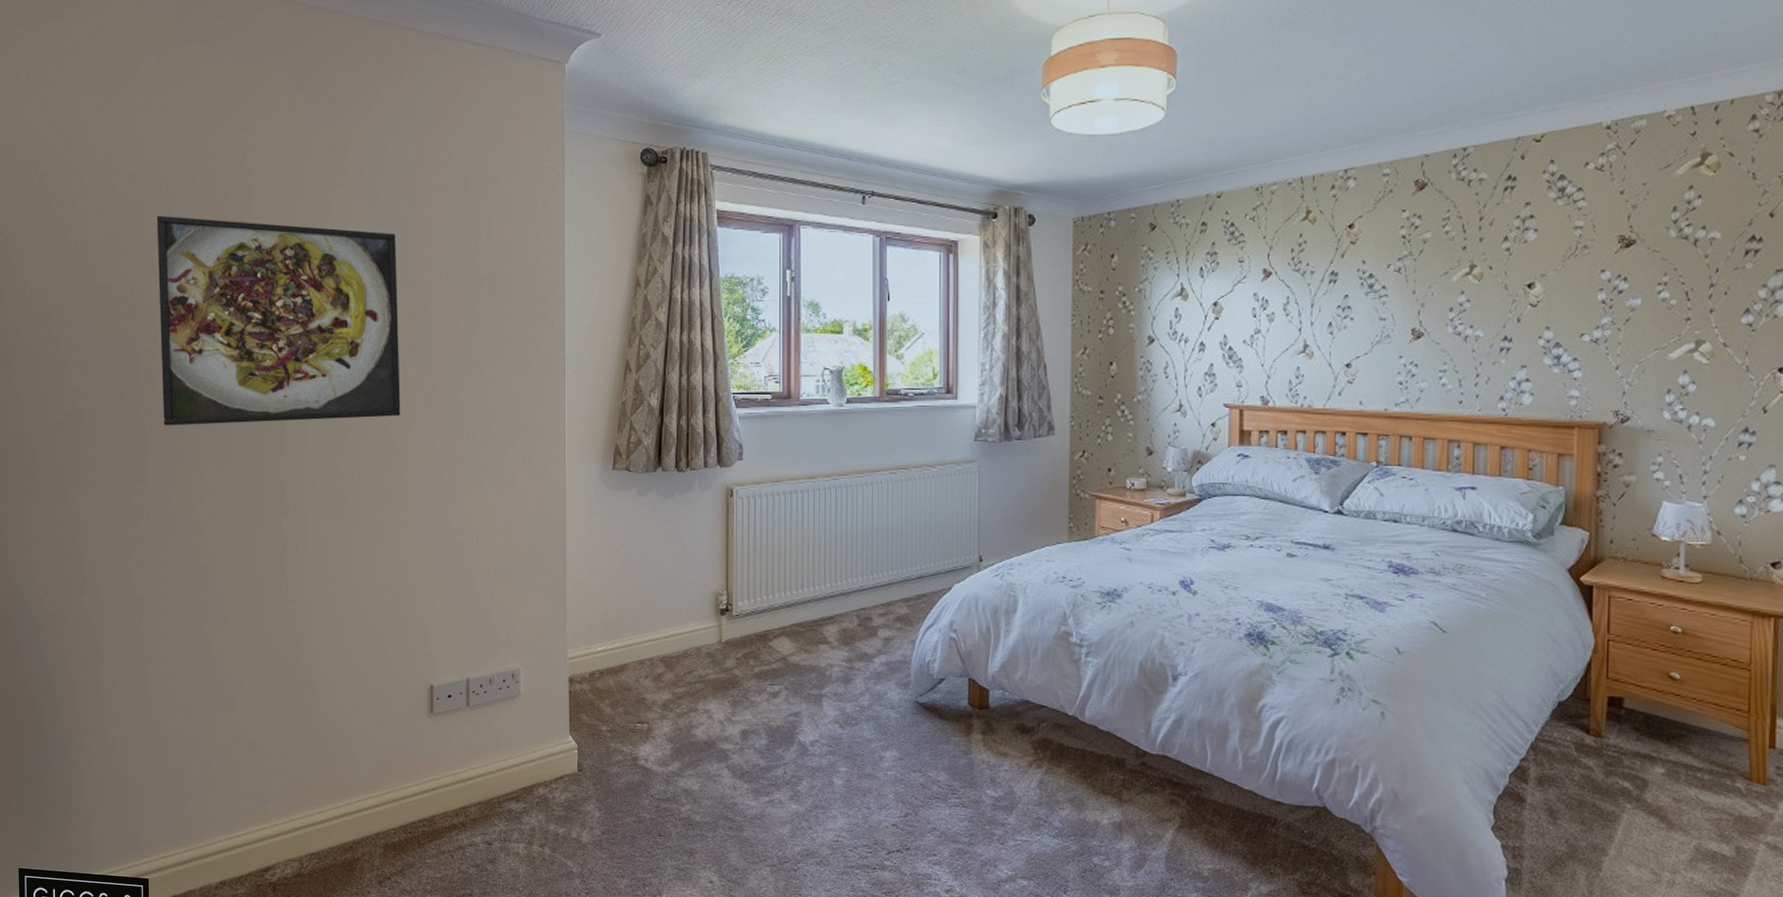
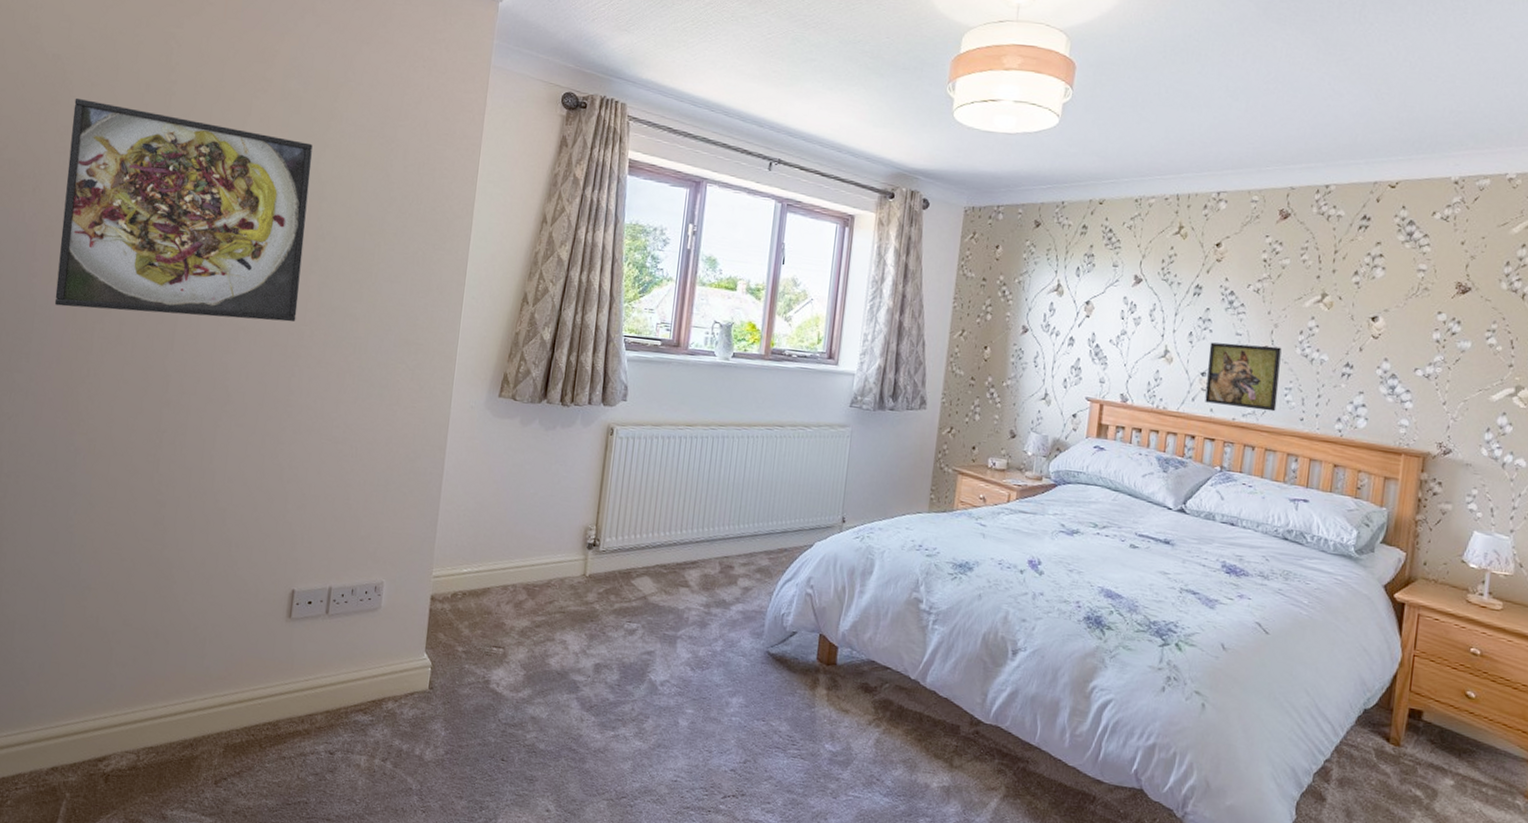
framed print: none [1352,328,1432,397] -> present [1205,342,1282,412]

